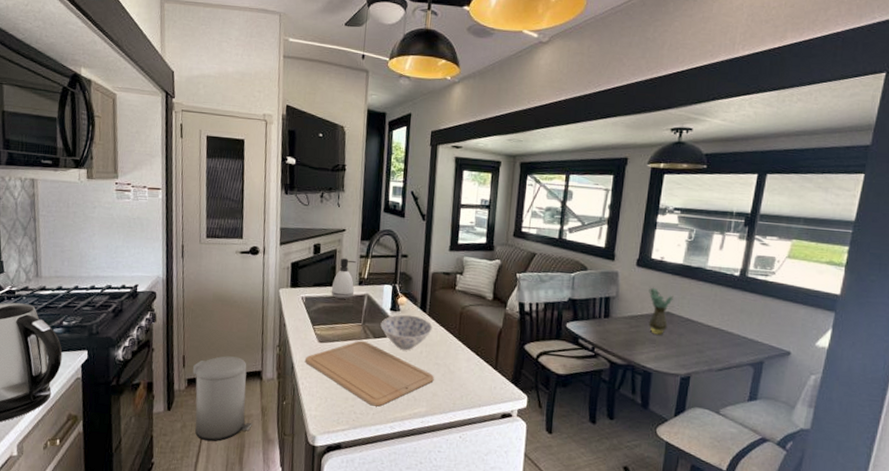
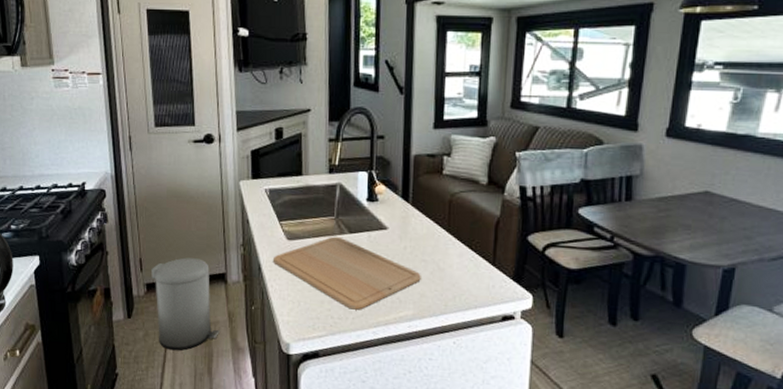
soap dispenser: present [331,258,356,299] -> none [297,142,325,190]
bowl: present [380,314,432,350] -> none [356,205,417,246]
vase: present [648,287,674,335] -> none [681,161,714,219]

